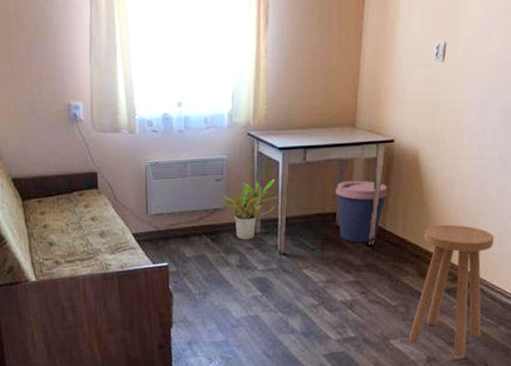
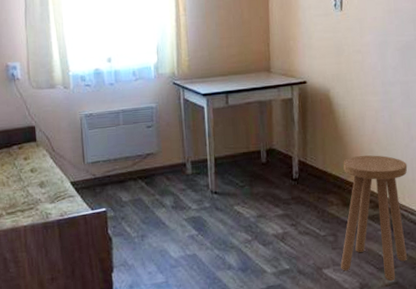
potted plant: present [212,179,280,240] -> none [144,123,207,182]
coffee cup: present [336,180,389,243] -> none [258,119,307,178]

